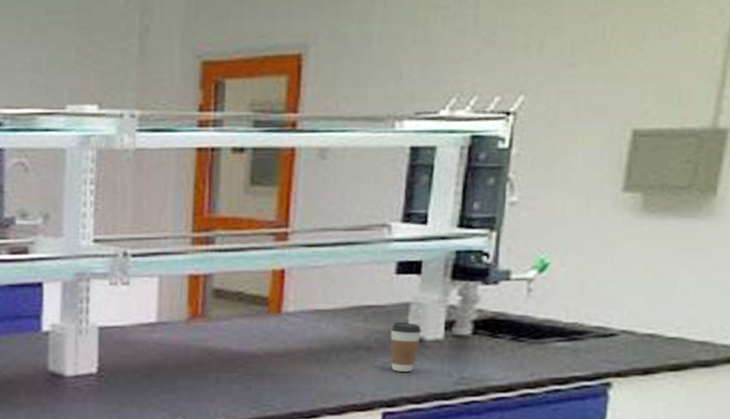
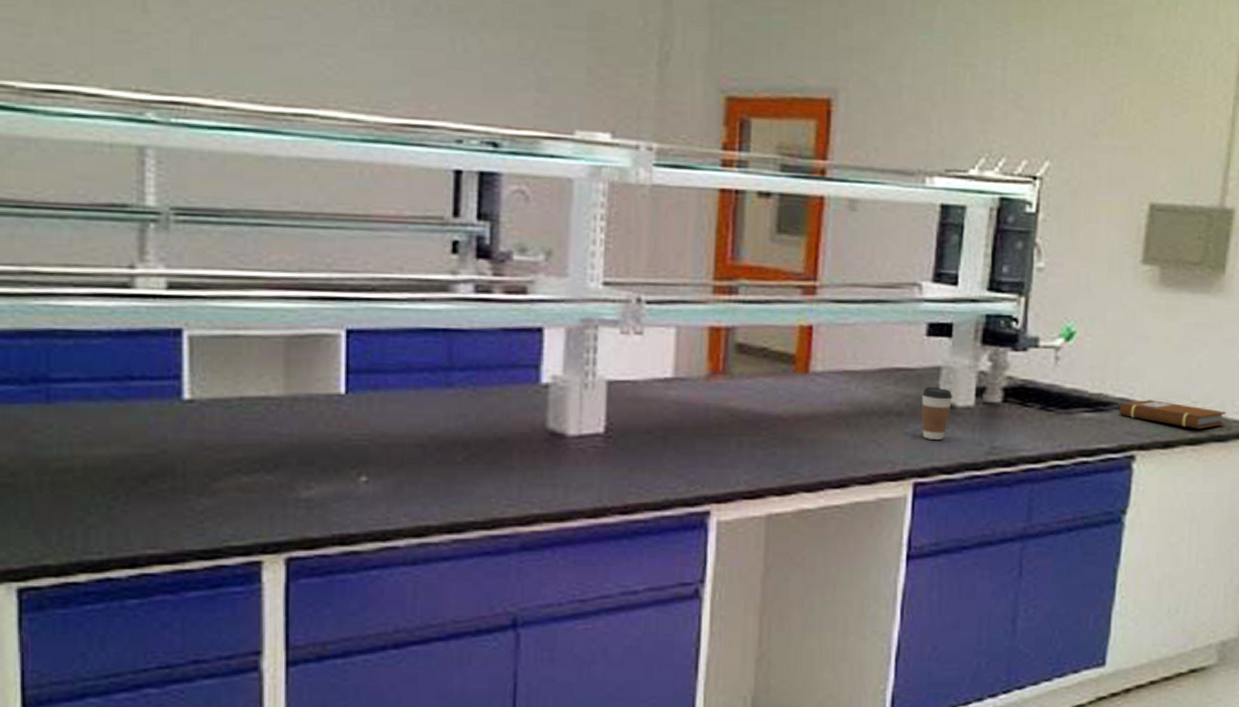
notebook: none [595,327,715,355] -> present [1119,400,1227,430]

